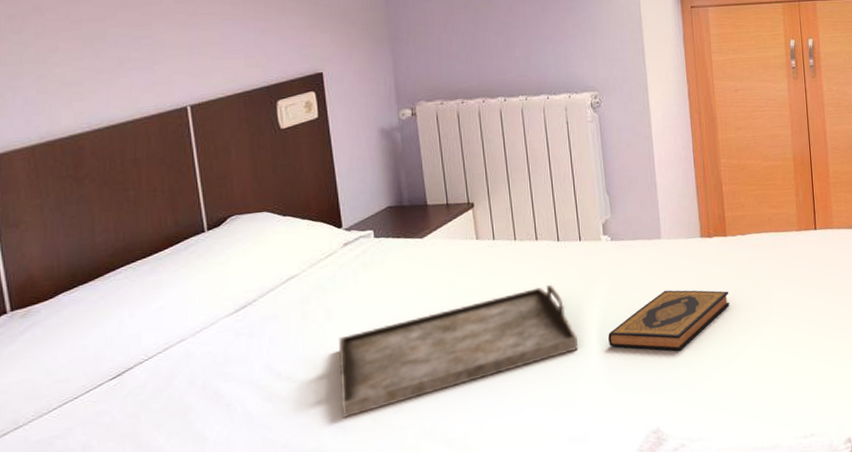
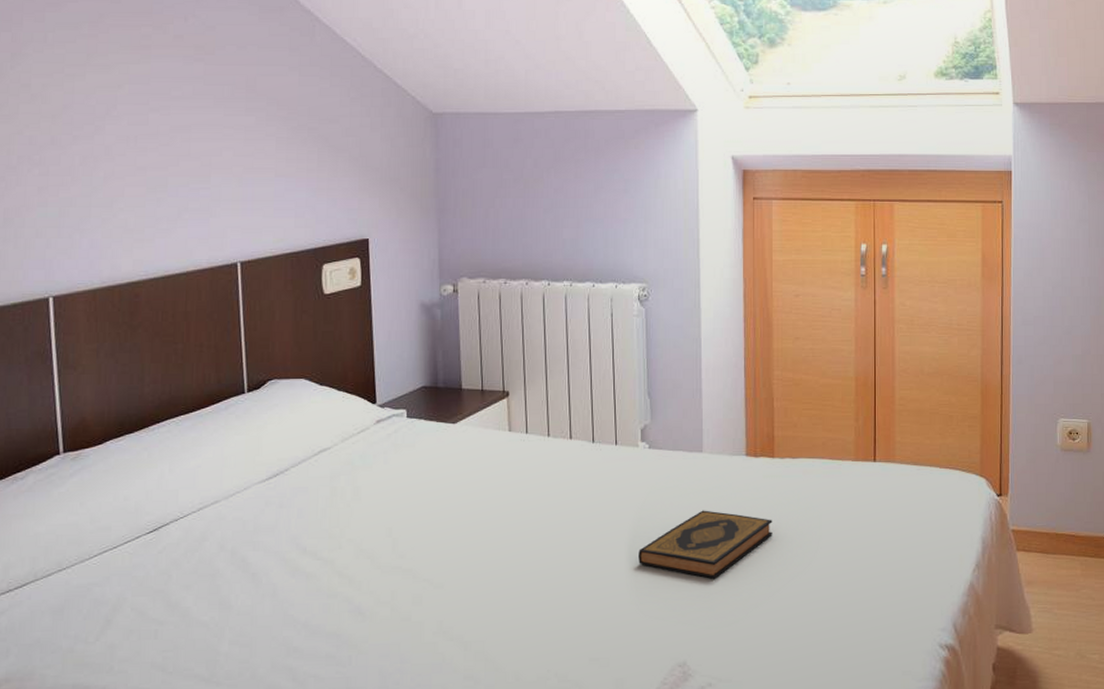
serving tray: present [339,285,579,418] -> none [361,489,607,604]

